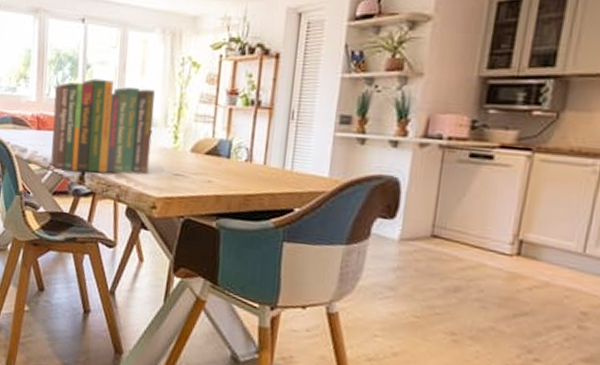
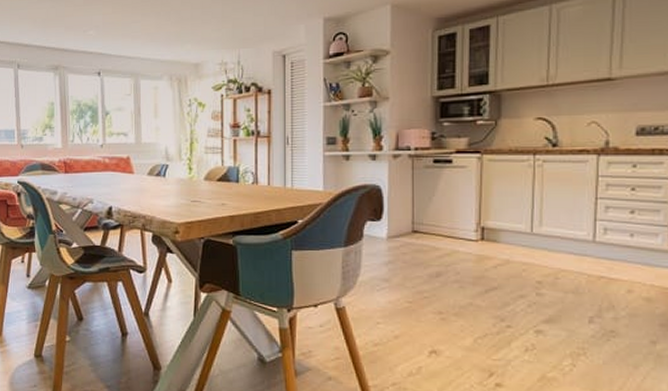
books: present [51,78,155,175] -> none [79,123,169,208]

